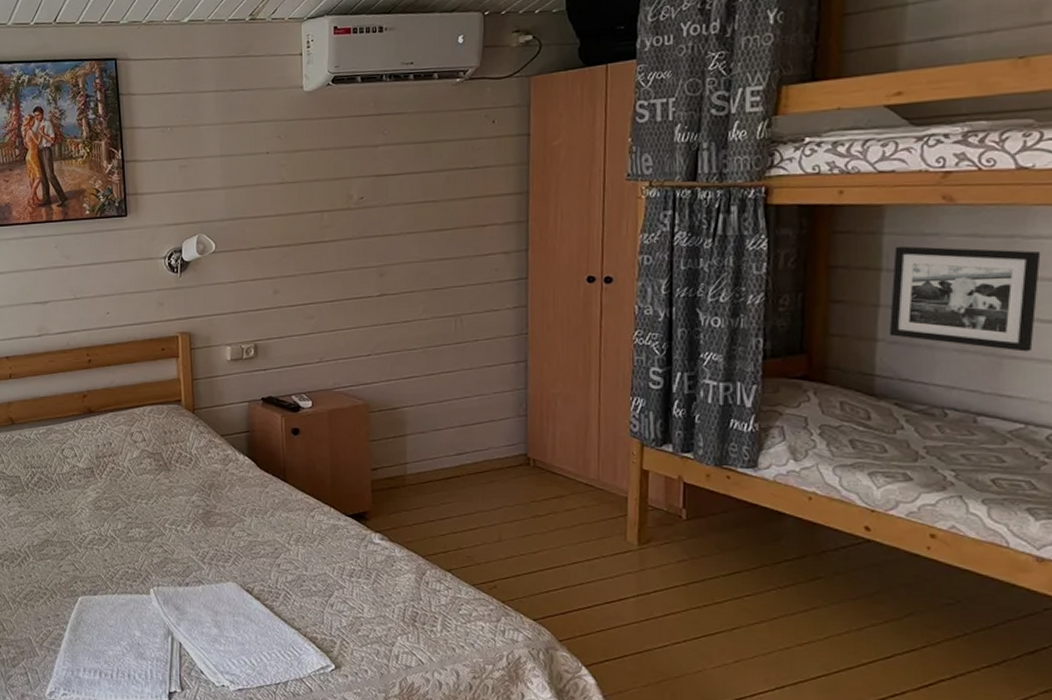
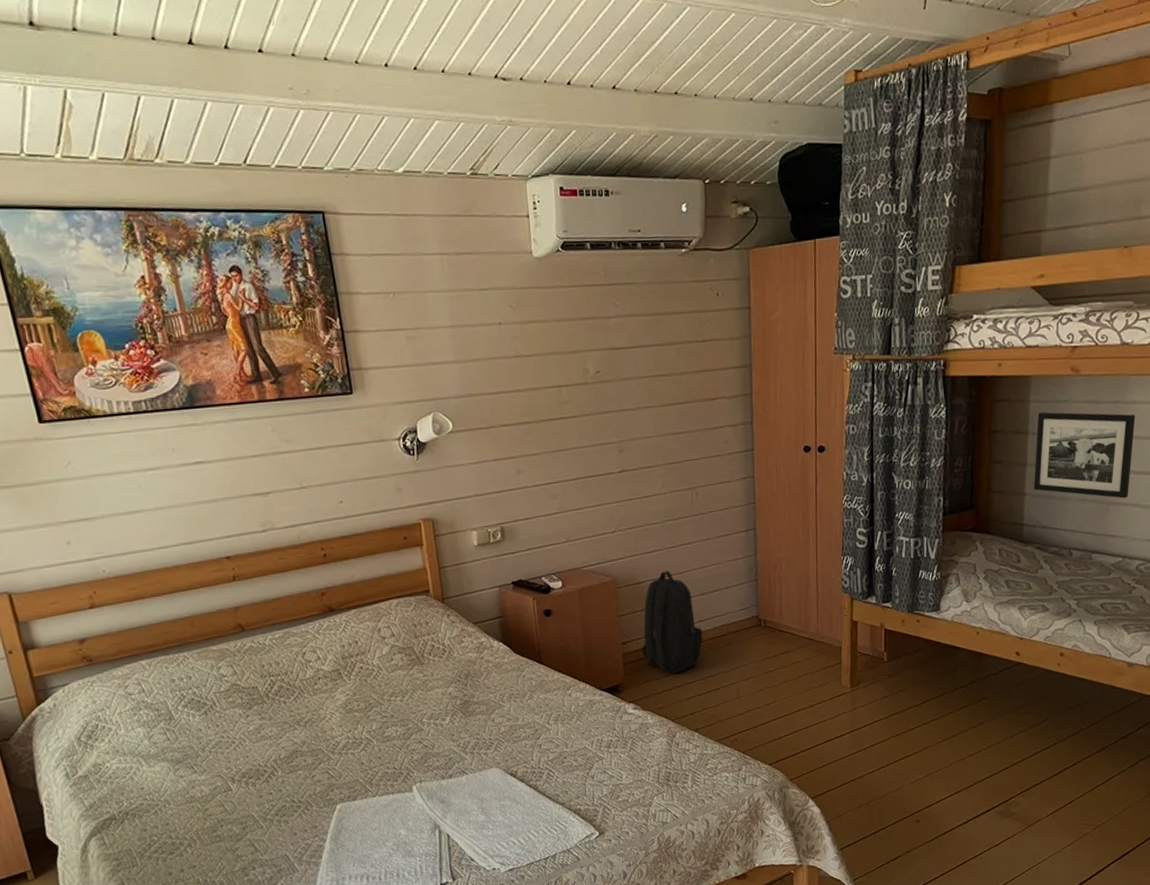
backpack: none [392,398,461,507] -> present [641,571,703,674]

